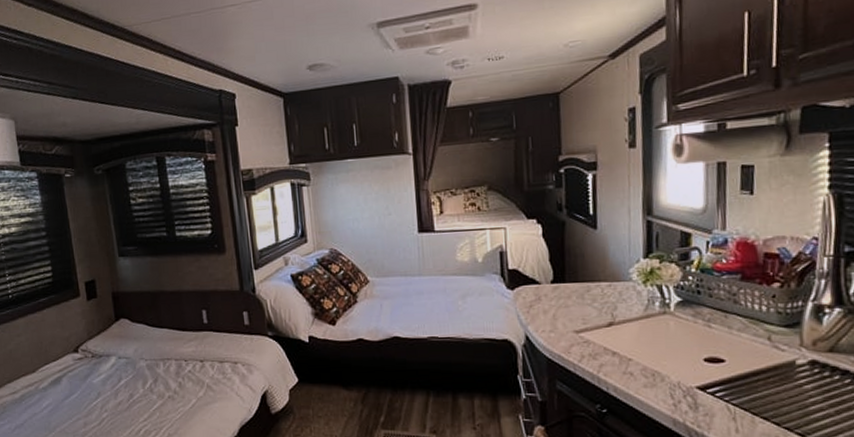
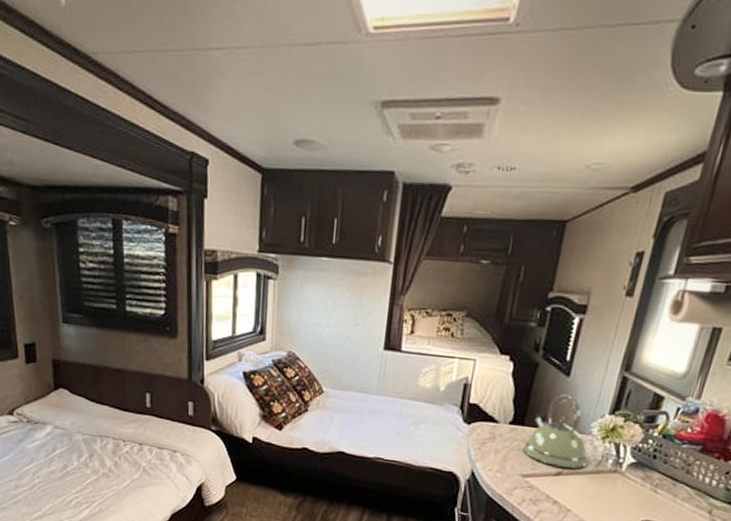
kettle: none [570,245,635,318] -> present [523,393,588,469]

